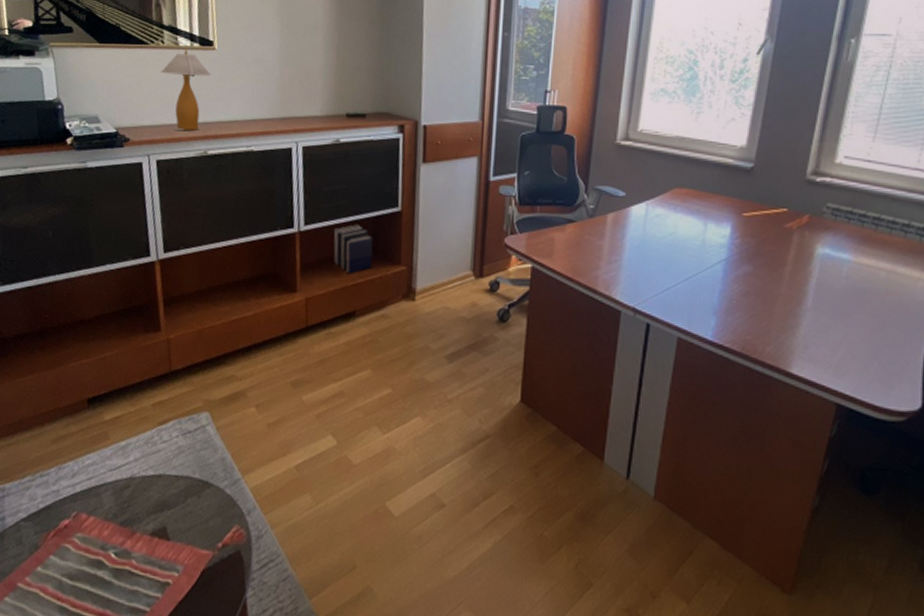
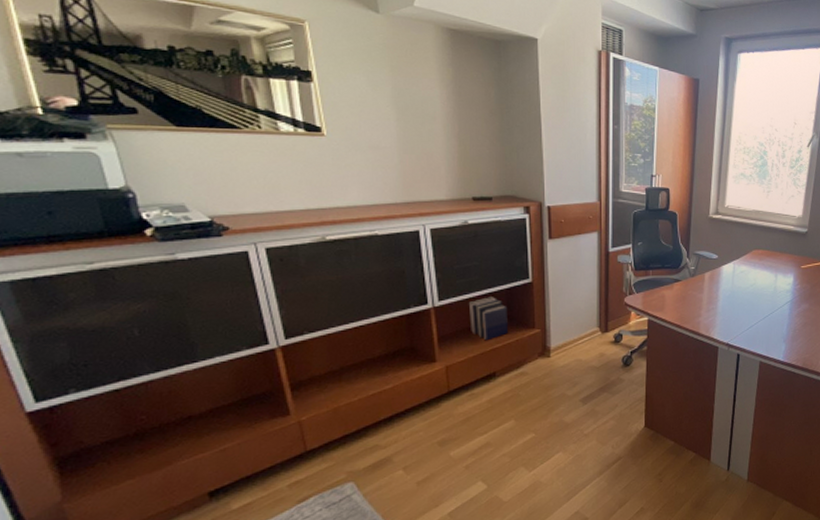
table lamp: present [160,47,211,131] -> none [259,132,322,218]

